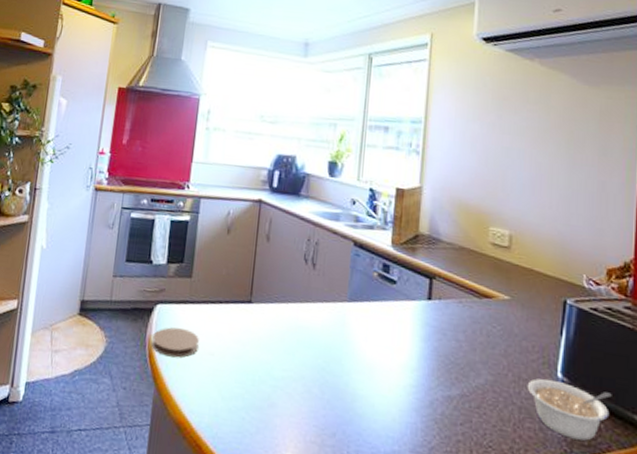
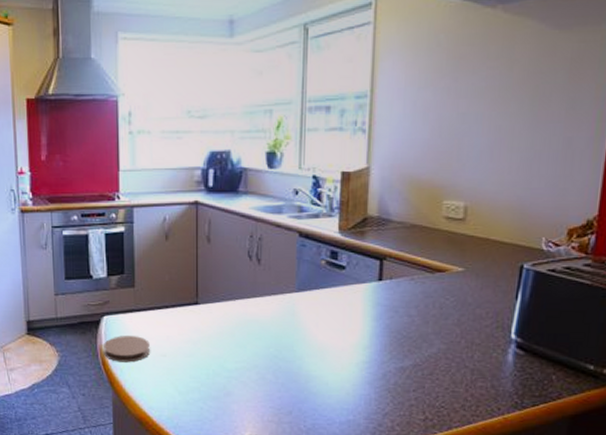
legume: present [527,378,612,441] -> none [479,341,566,392]

